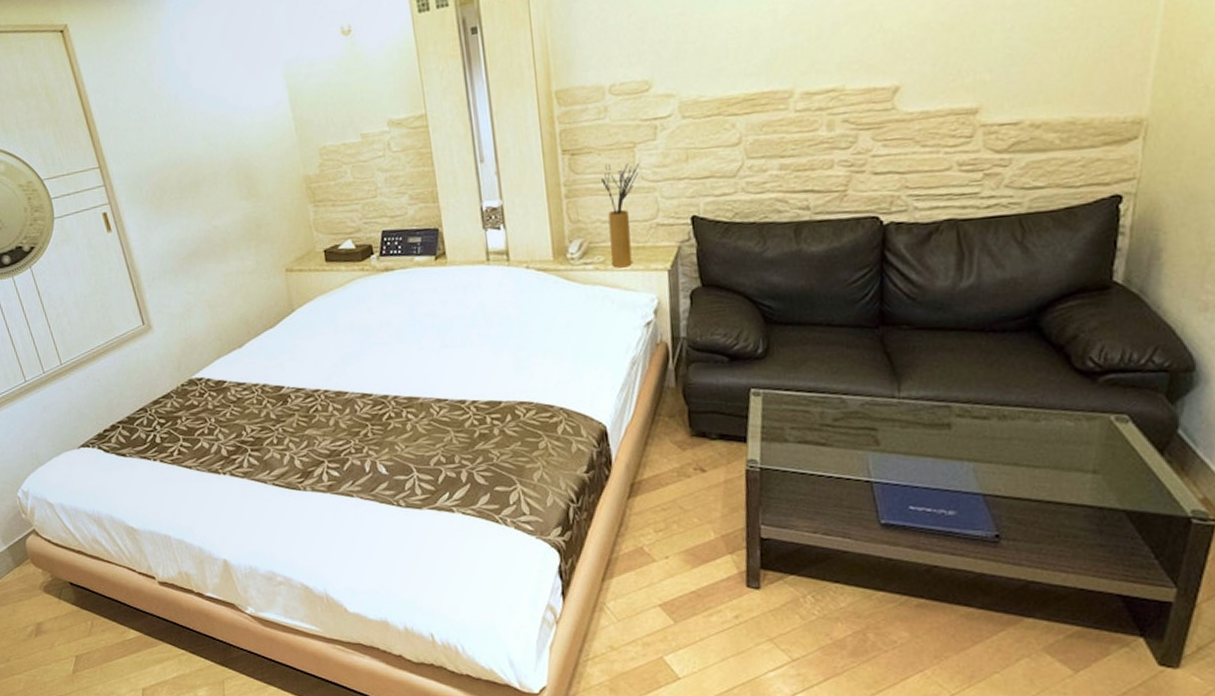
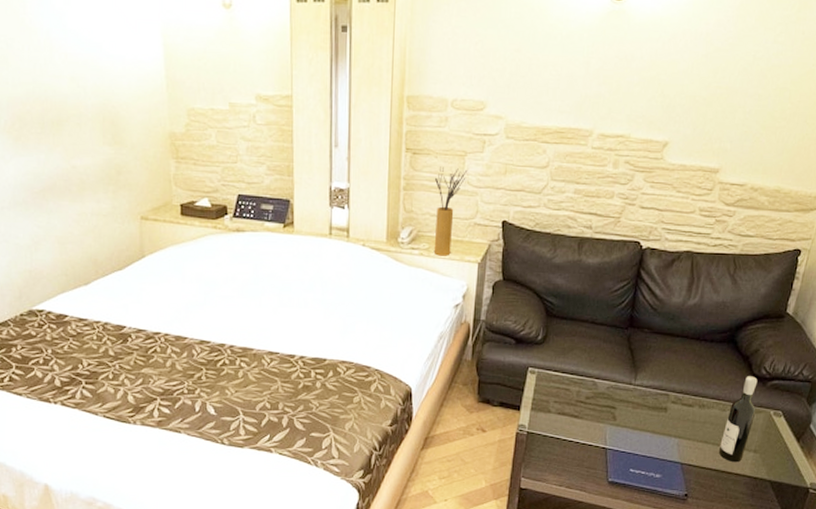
bottle: none [1037,371,1087,488] -> present [718,376,758,462]

